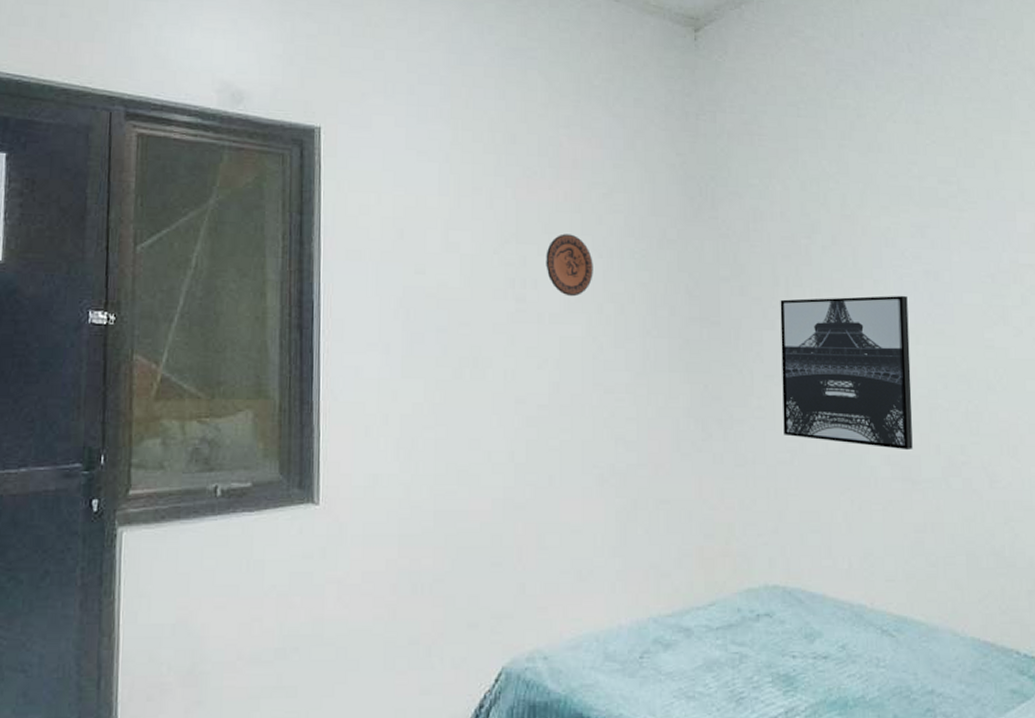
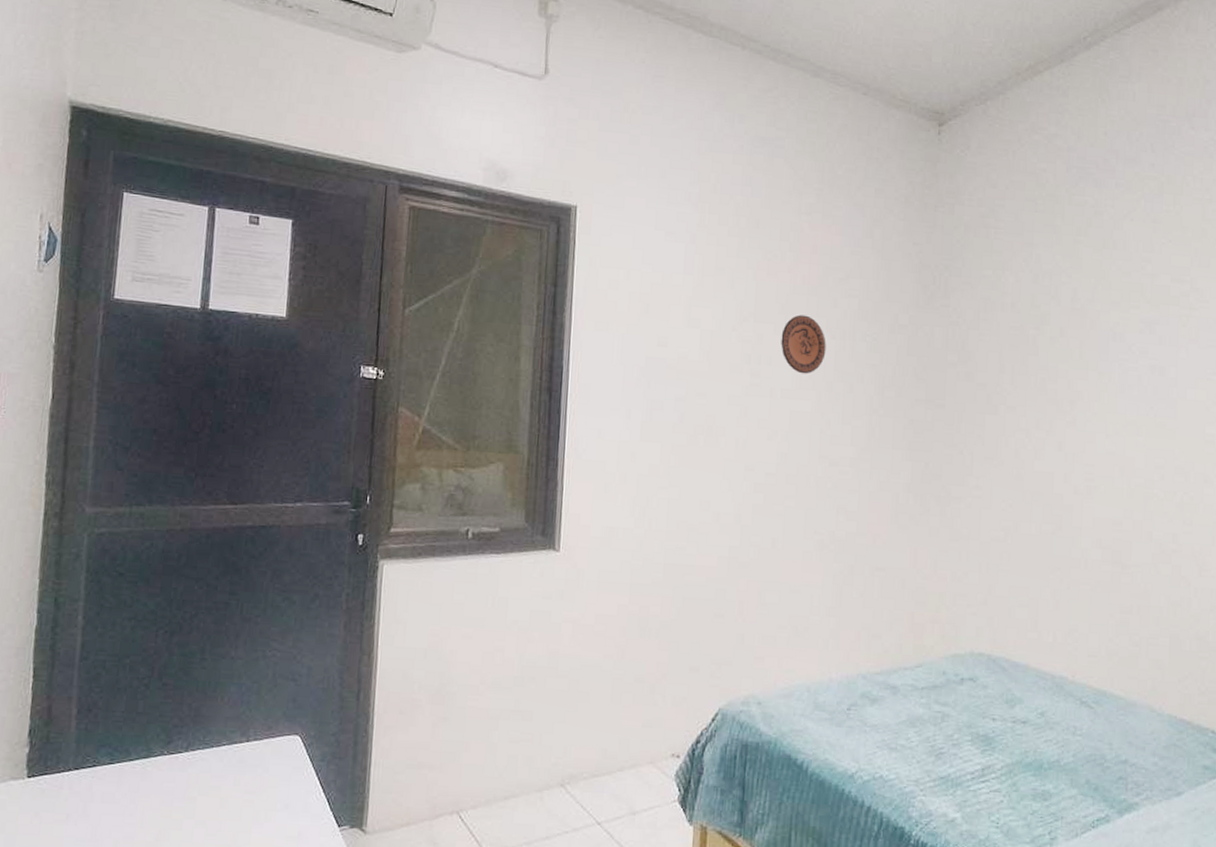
wall art: present [780,295,913,451] -> none [999,386,1131,536]

